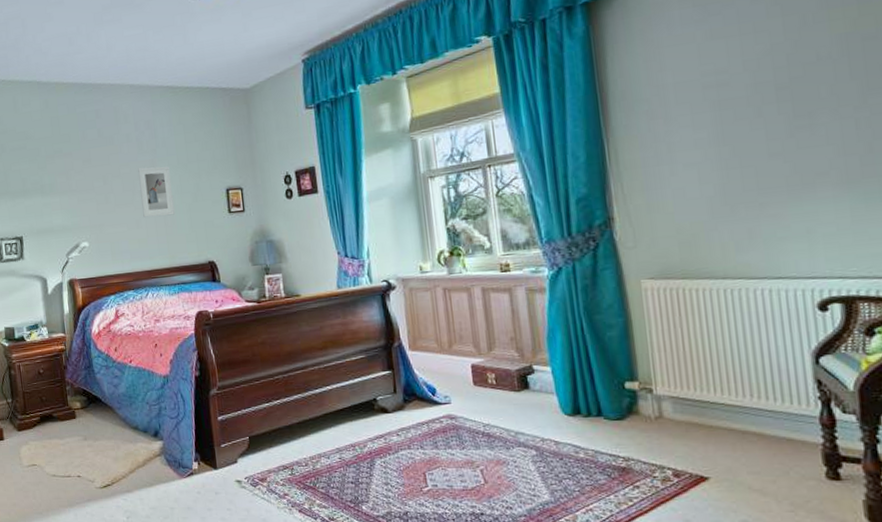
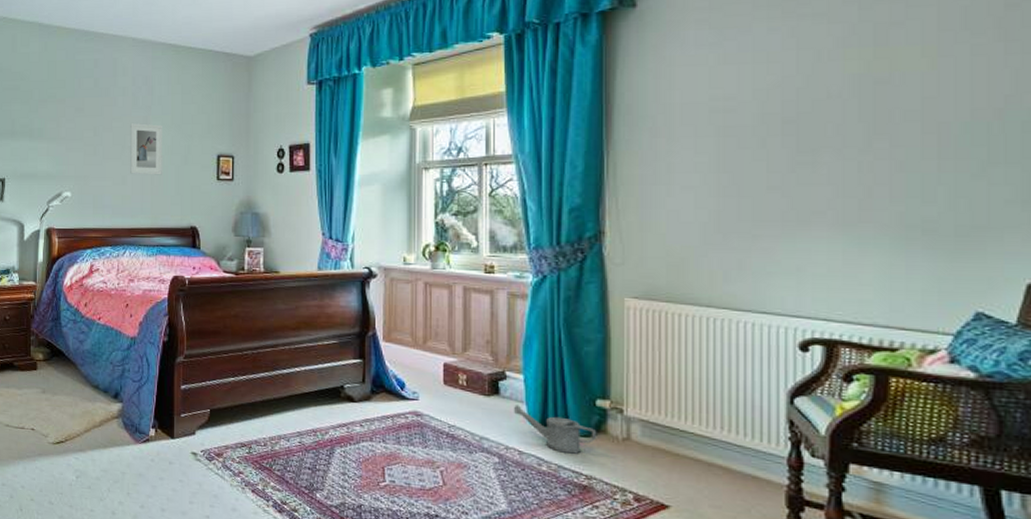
watering can: none [544,397,630,438] -> present [513,405,597,454]

